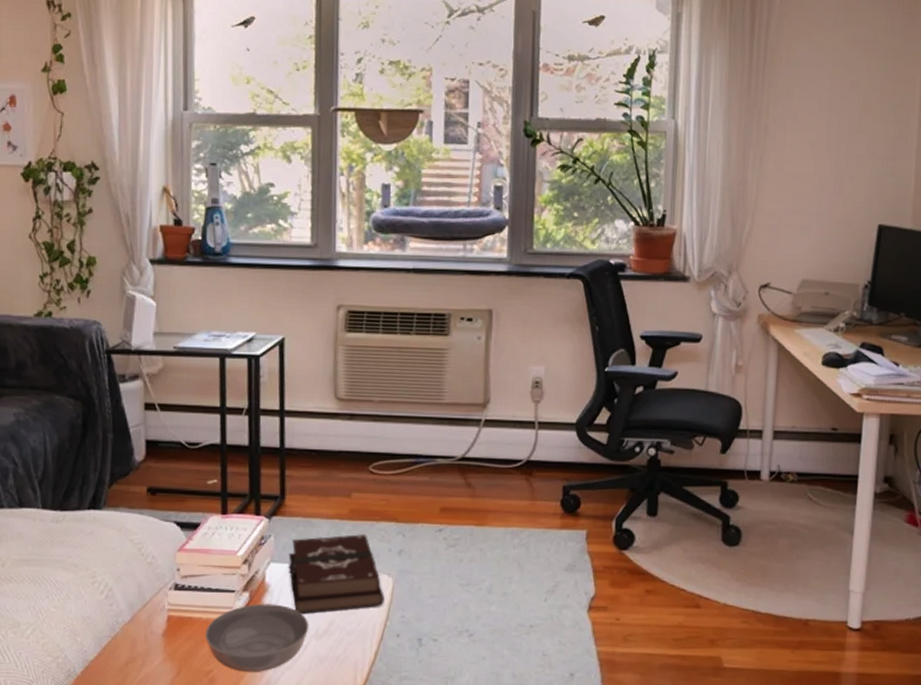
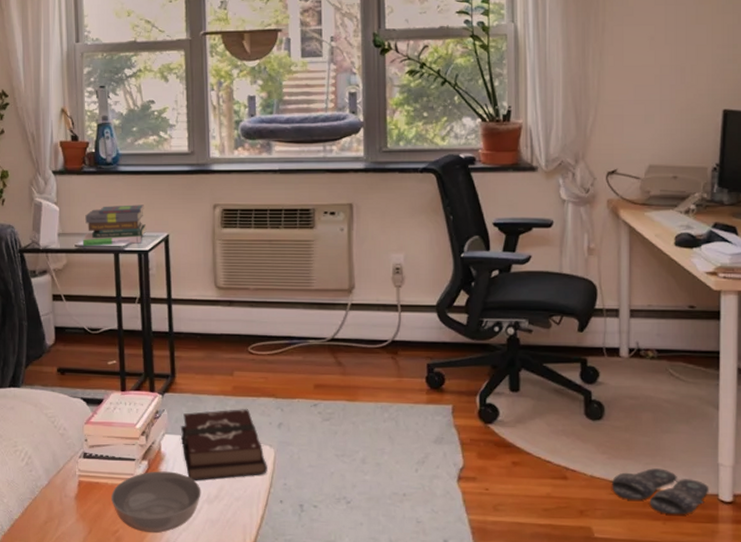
books: none [182,302,259,349] -> present [82,205,147,247]
slippers: none [744,595,839,643] -> present [612,468,709,515]

